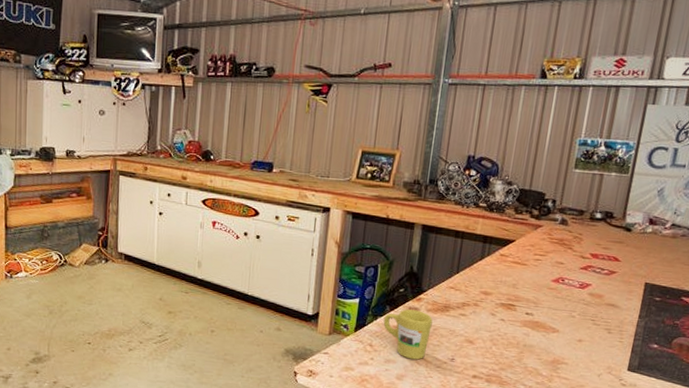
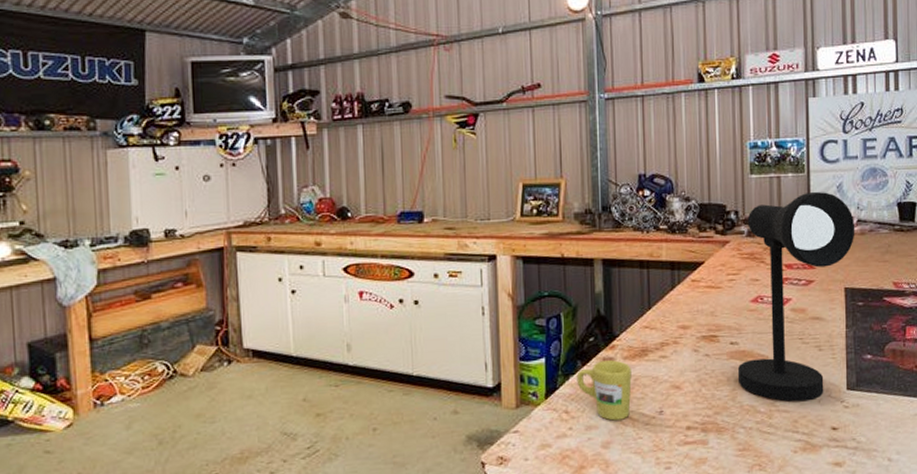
desk lamp: none [527,192,669,374] -> present [737,191,855,402]

